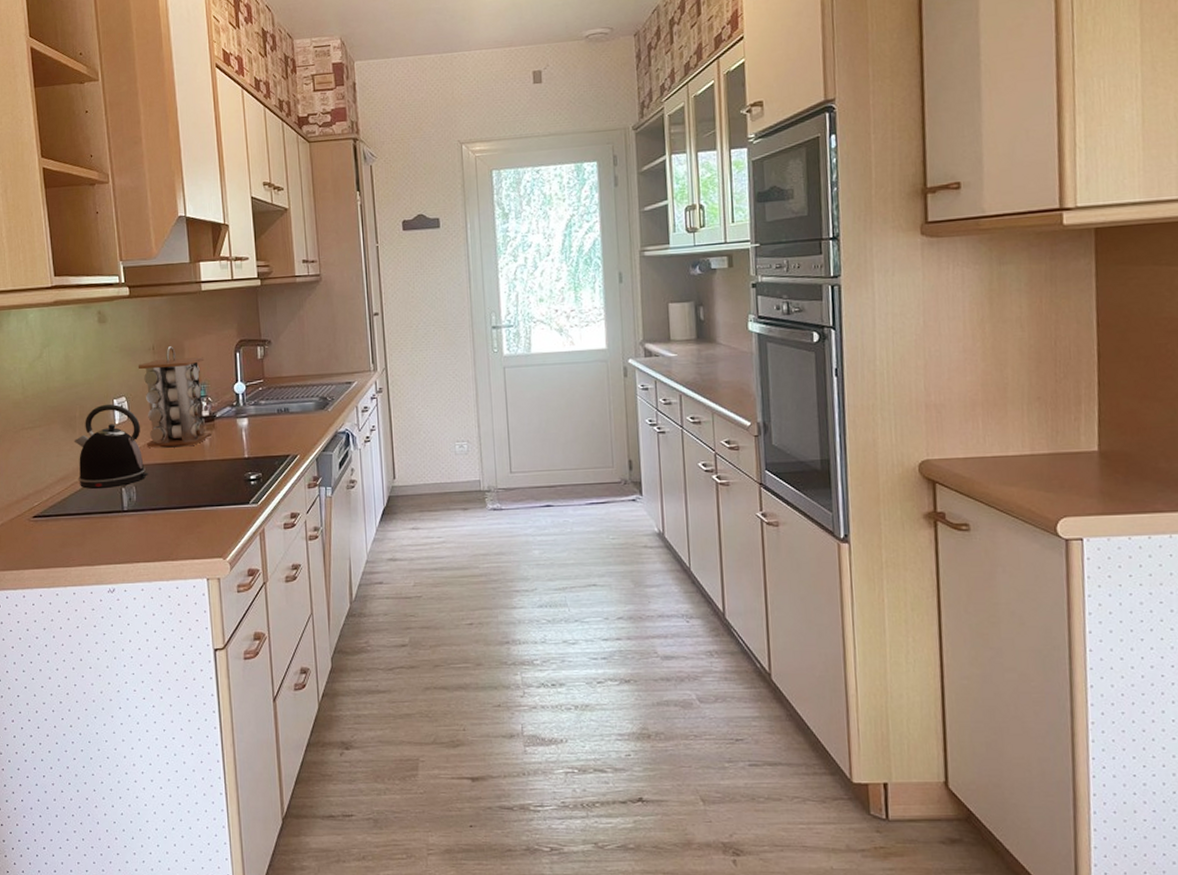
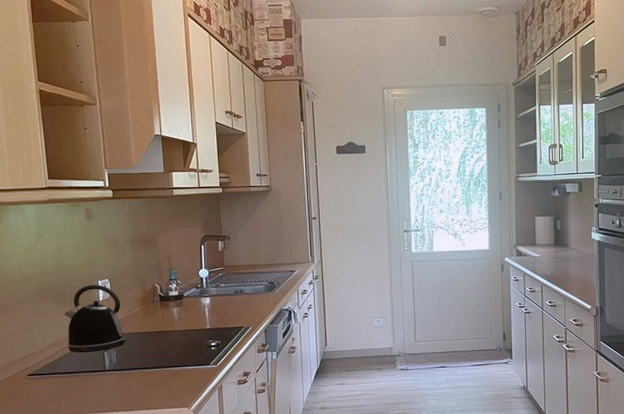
spice rack: present [137,346,211,448] -> none [119,239,180,320]

